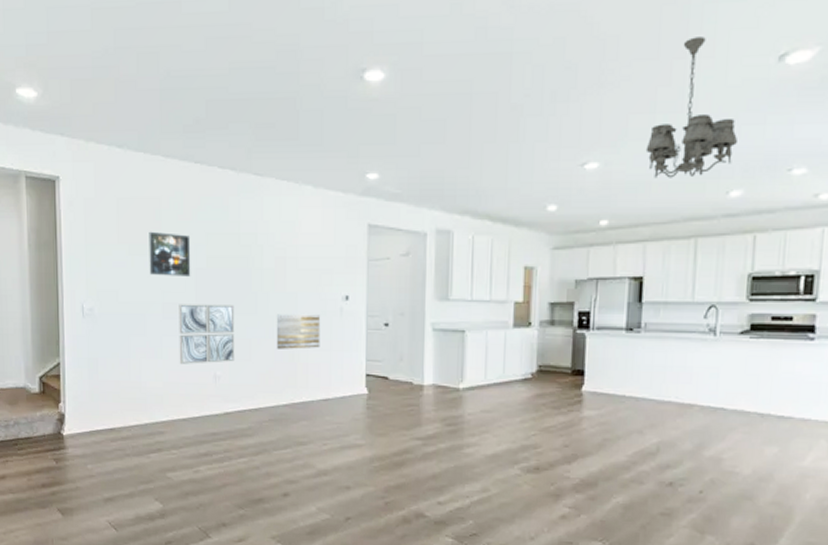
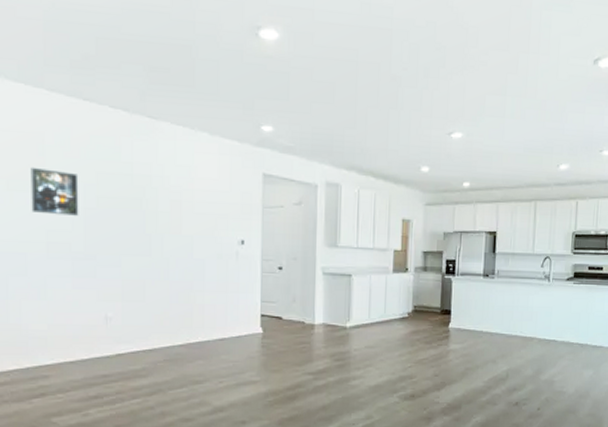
wall art: present [179,304,235,364] -> none [65,244,127,306]
wall art: present [276,313,321,349] -> none [171,256,217,291]
chandelier: present [645,37,739,178] -> none [498,36,566,151]

